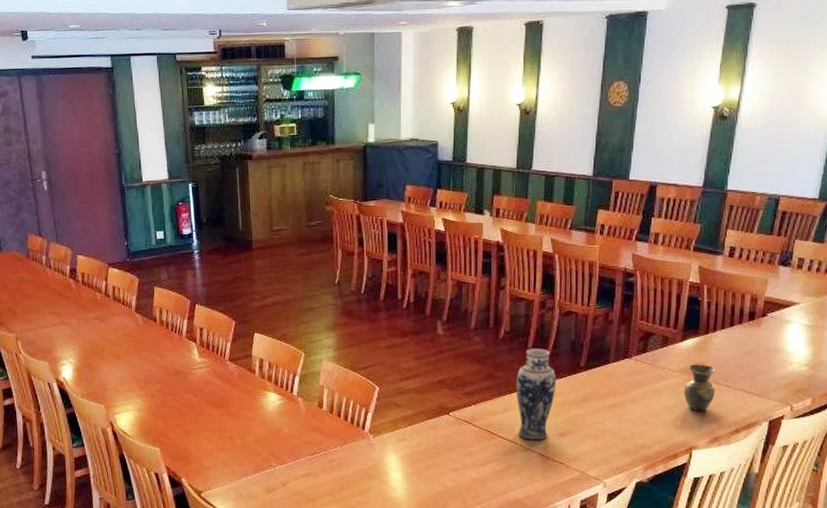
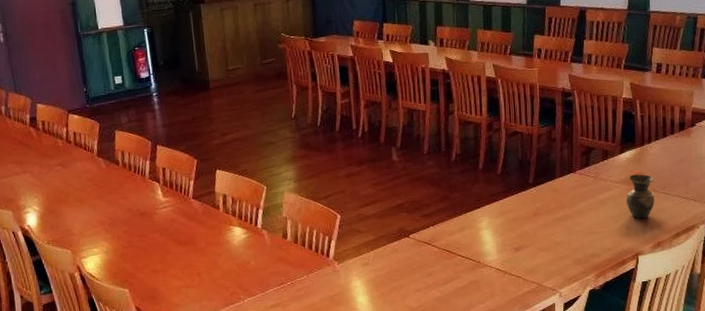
vase: present [516,348,557,440] -> none [470,168,508,257]

